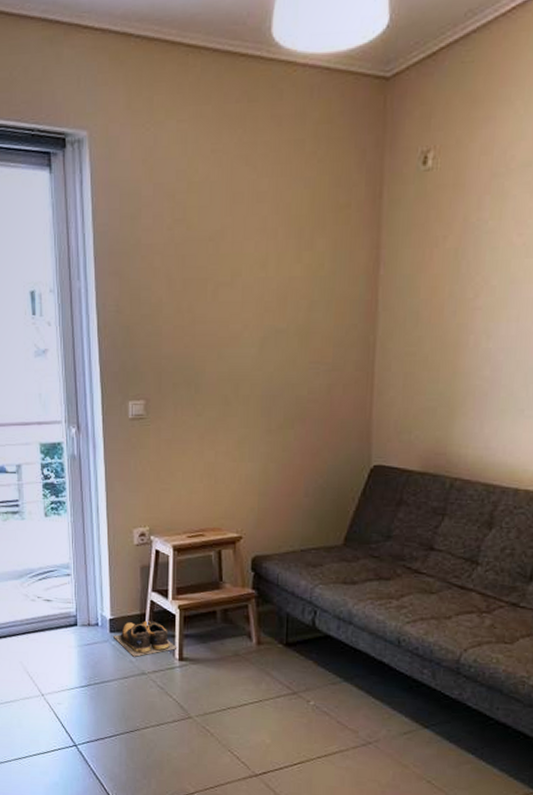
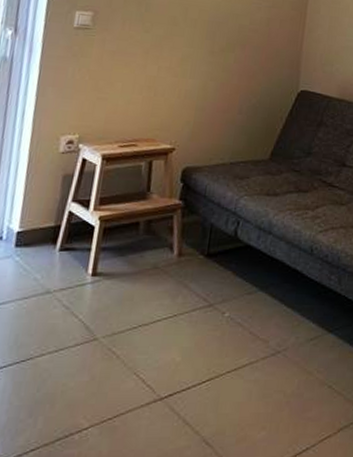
shoes: present [114,621,177,657] -> none [19,233,92,274]

